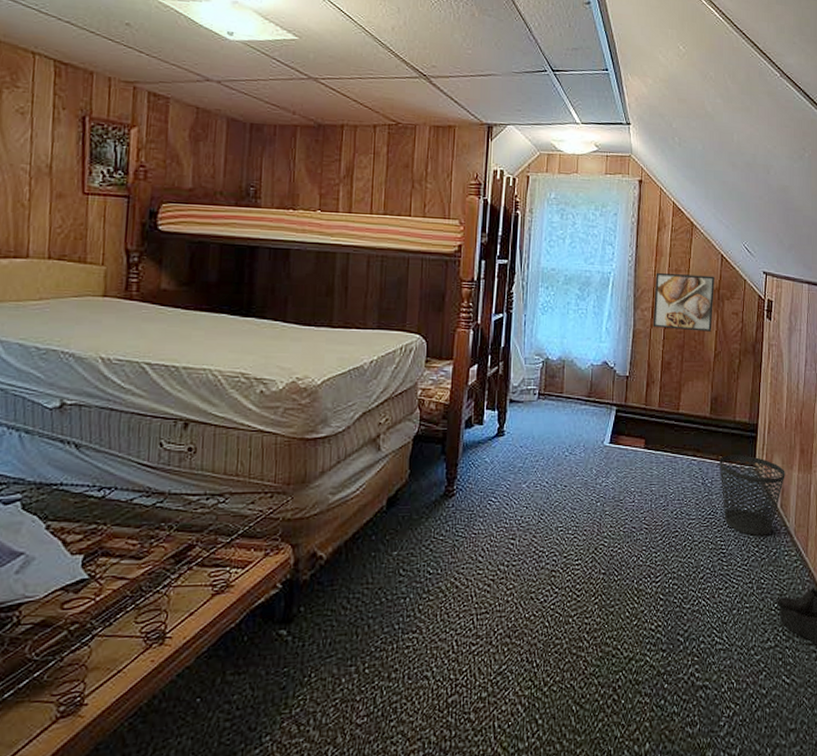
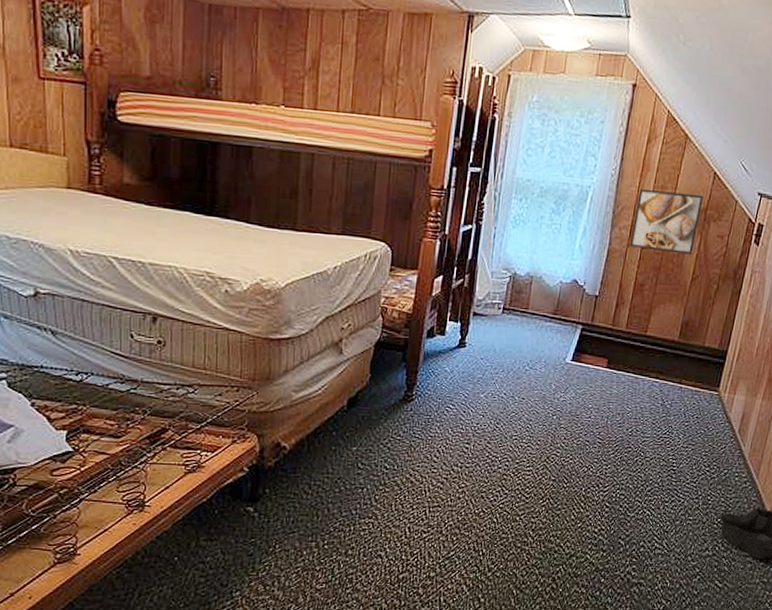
wastebasket: present [719,455,785,536] -> none [679,379,749,457]

